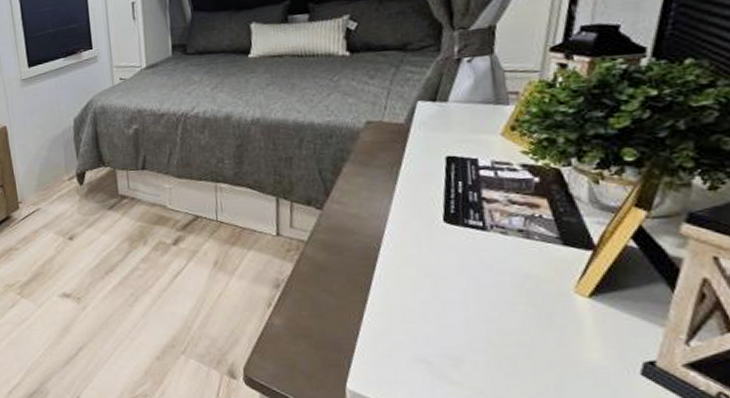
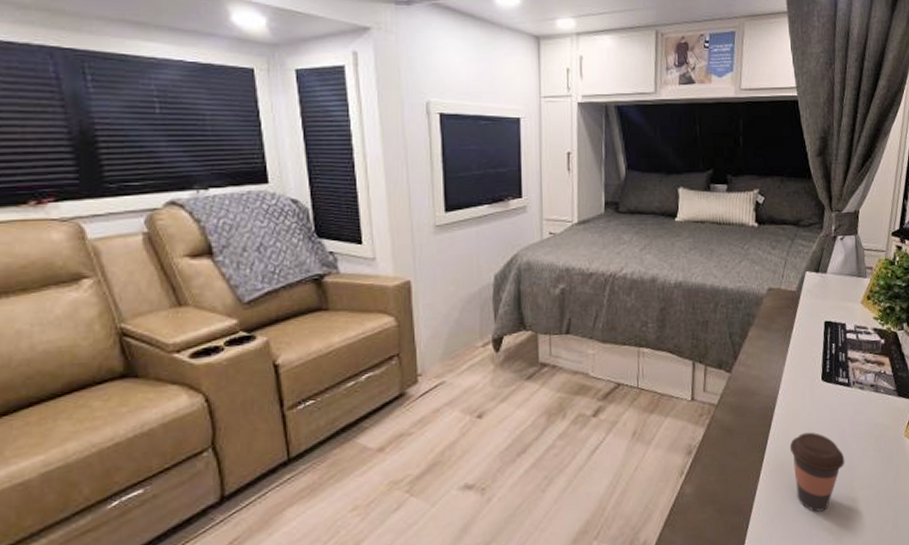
coffee cup: none [401,277,481,363] -> present [789,432,845,512]

